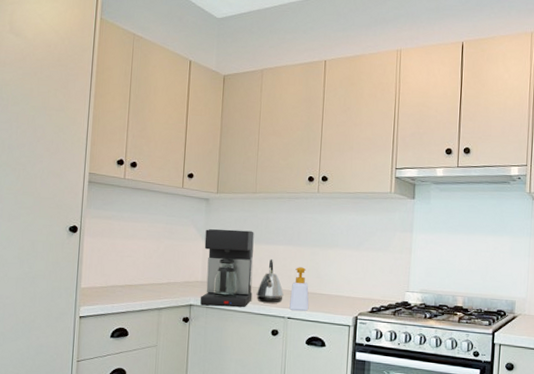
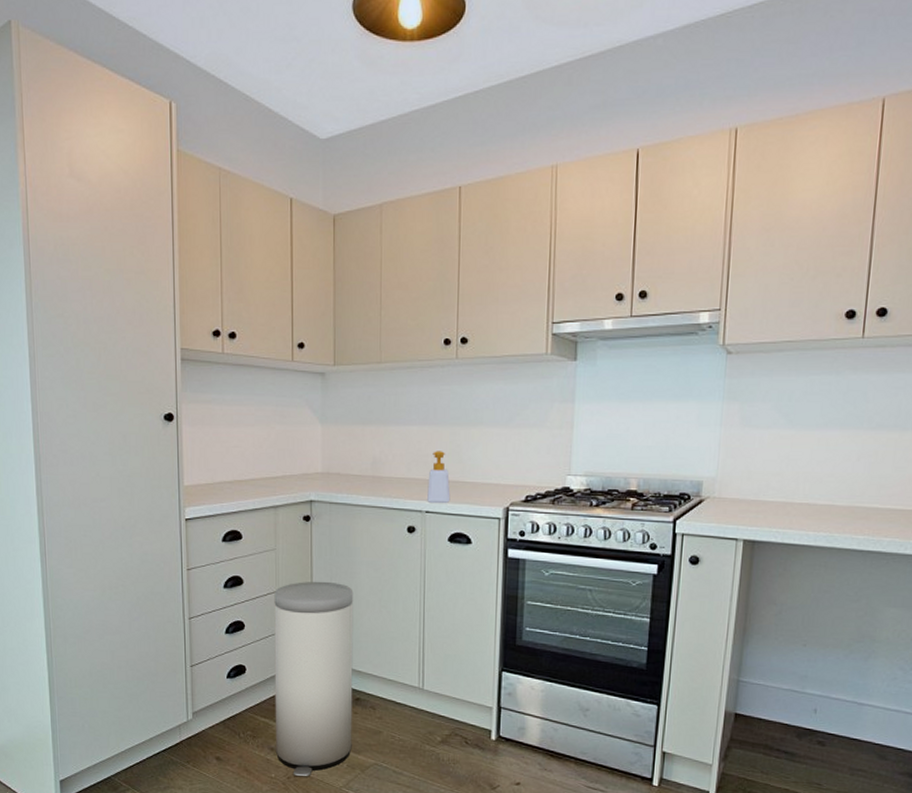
coffee maker: present [200,229,254,308] -> none [321,409,383,502]
kettle: present [256,258,285,304] -> none [387,442,421,496]

